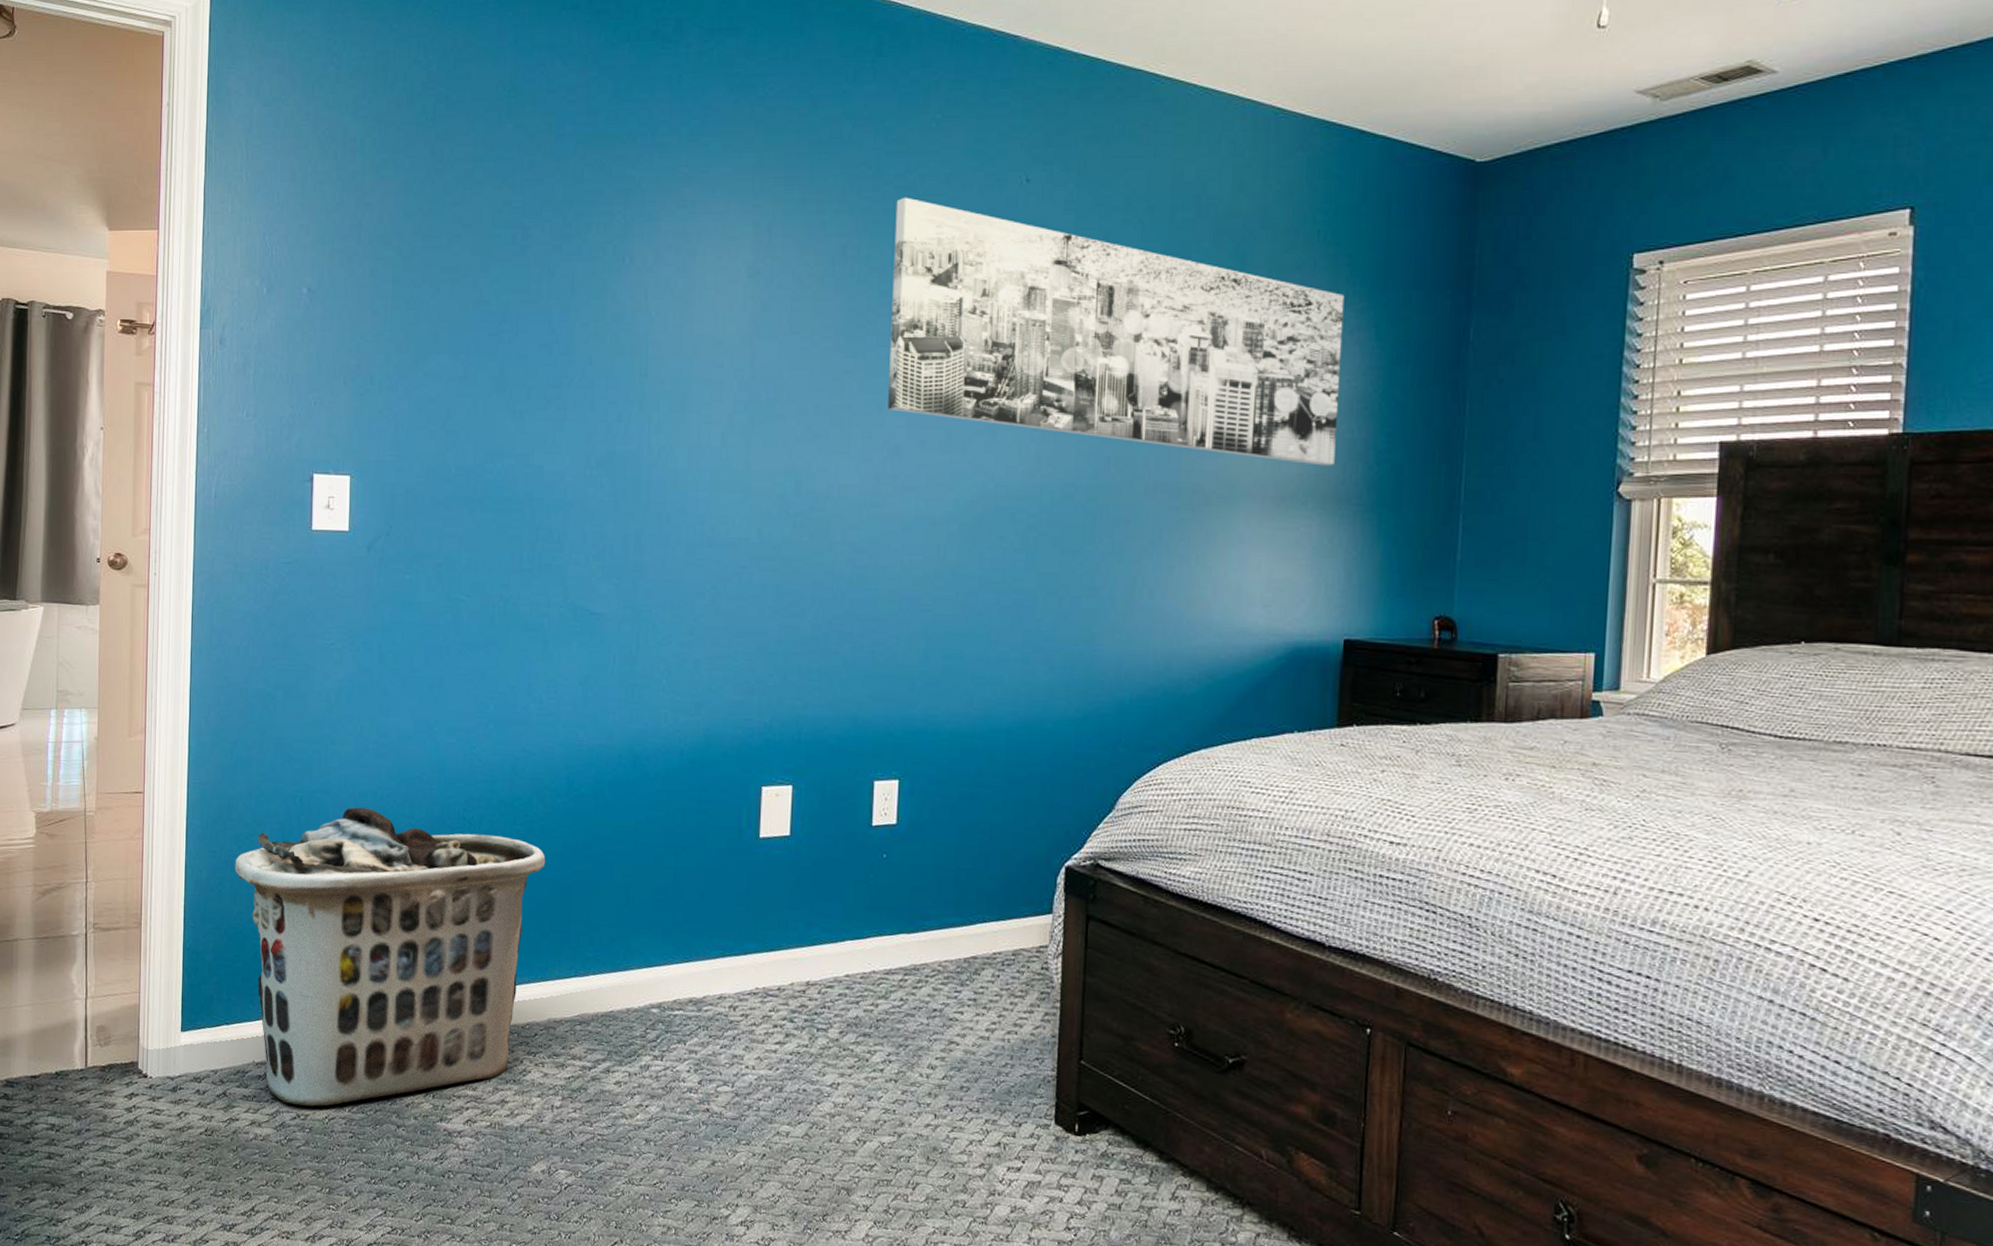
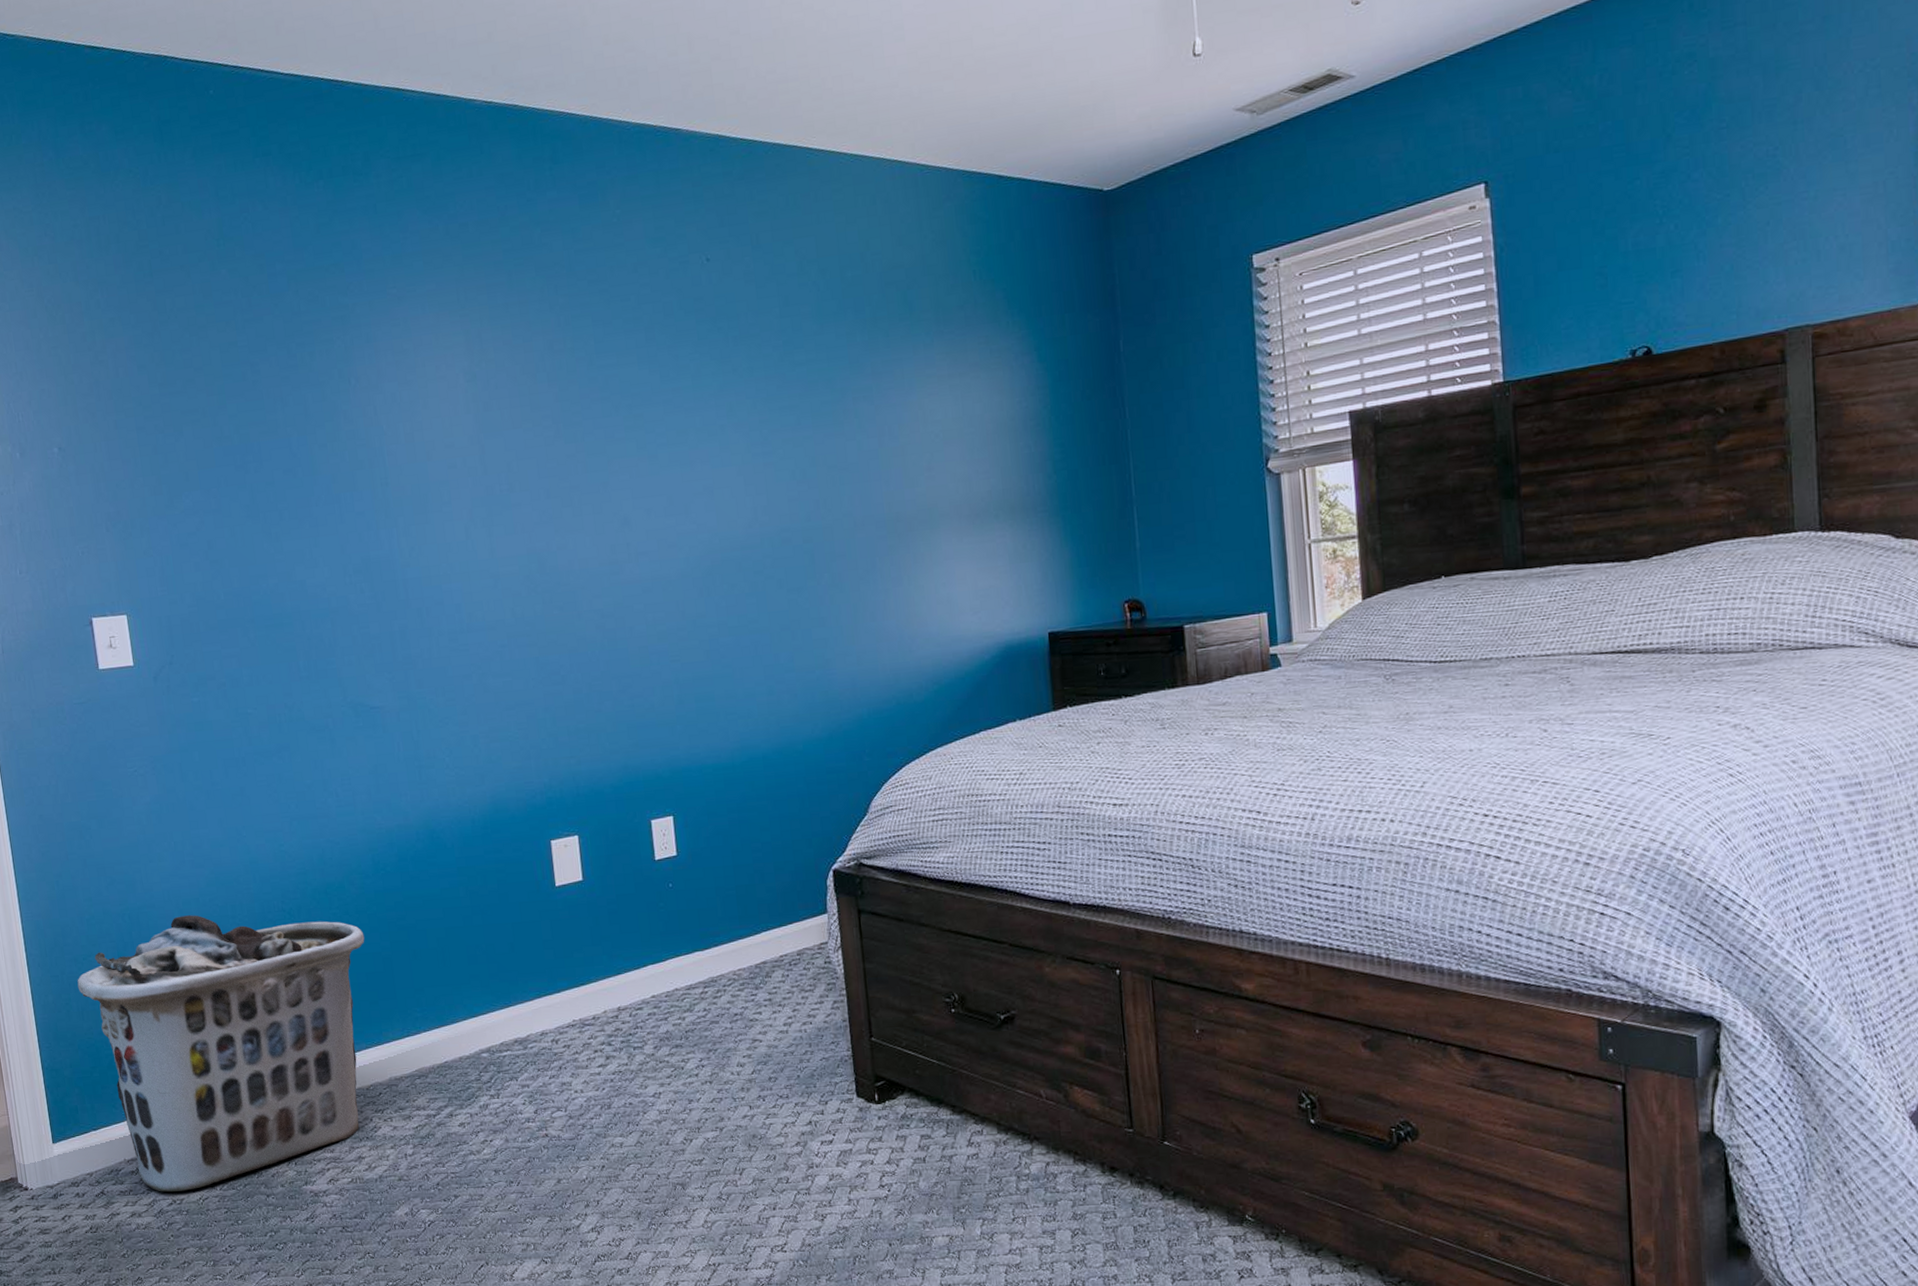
wall art: present [888,197,1345,466] -> none [591,289,1018,486]

